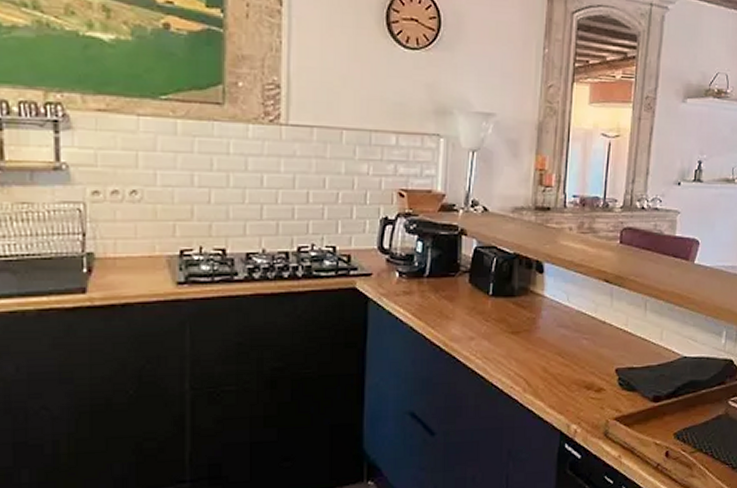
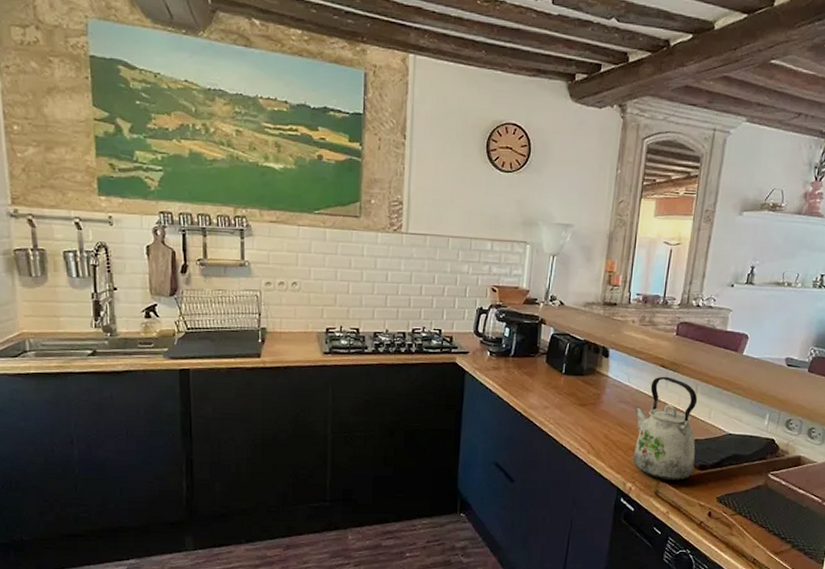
kettle: none [576,293,648,418] -> present [632,376,698,481]

